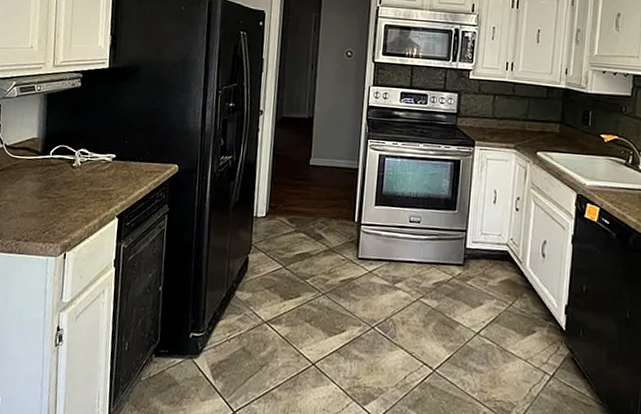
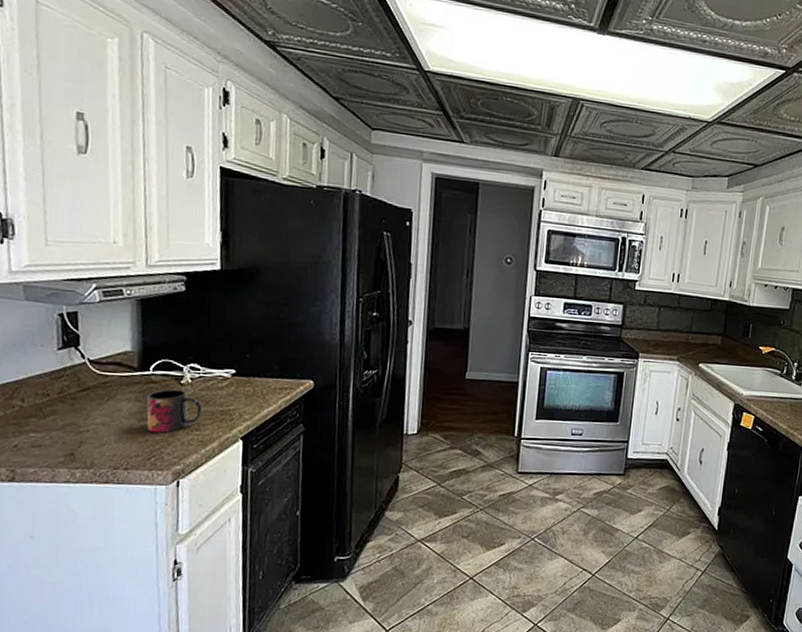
mug: none [44,171,88,210] -> present [146,389,203,433]

